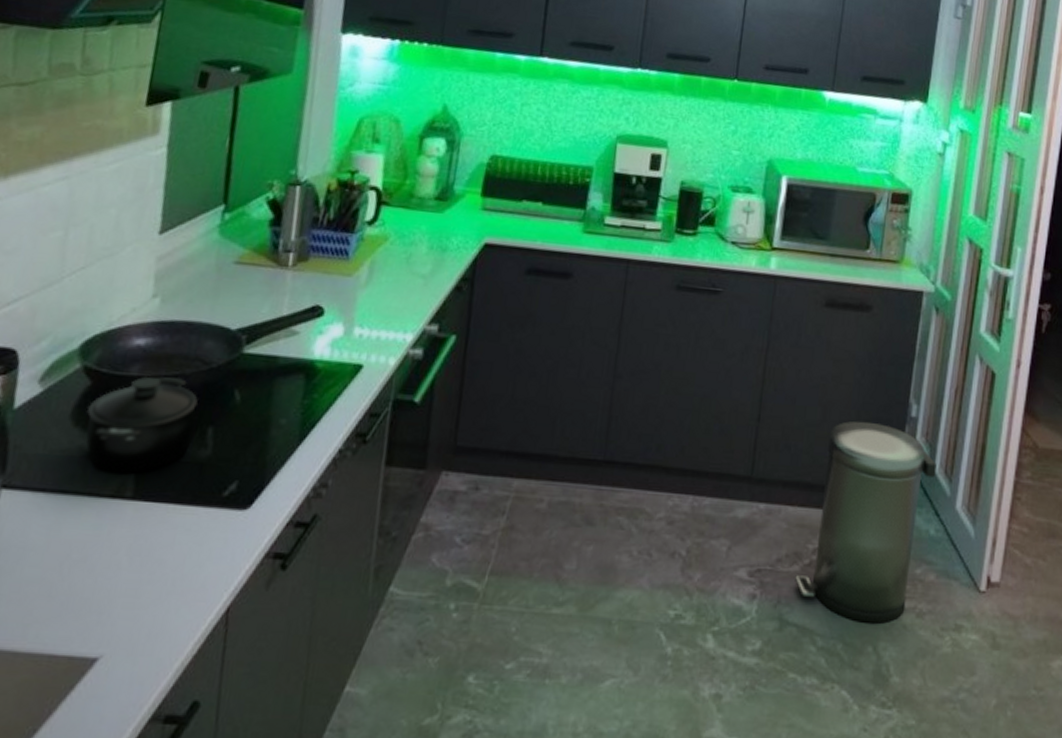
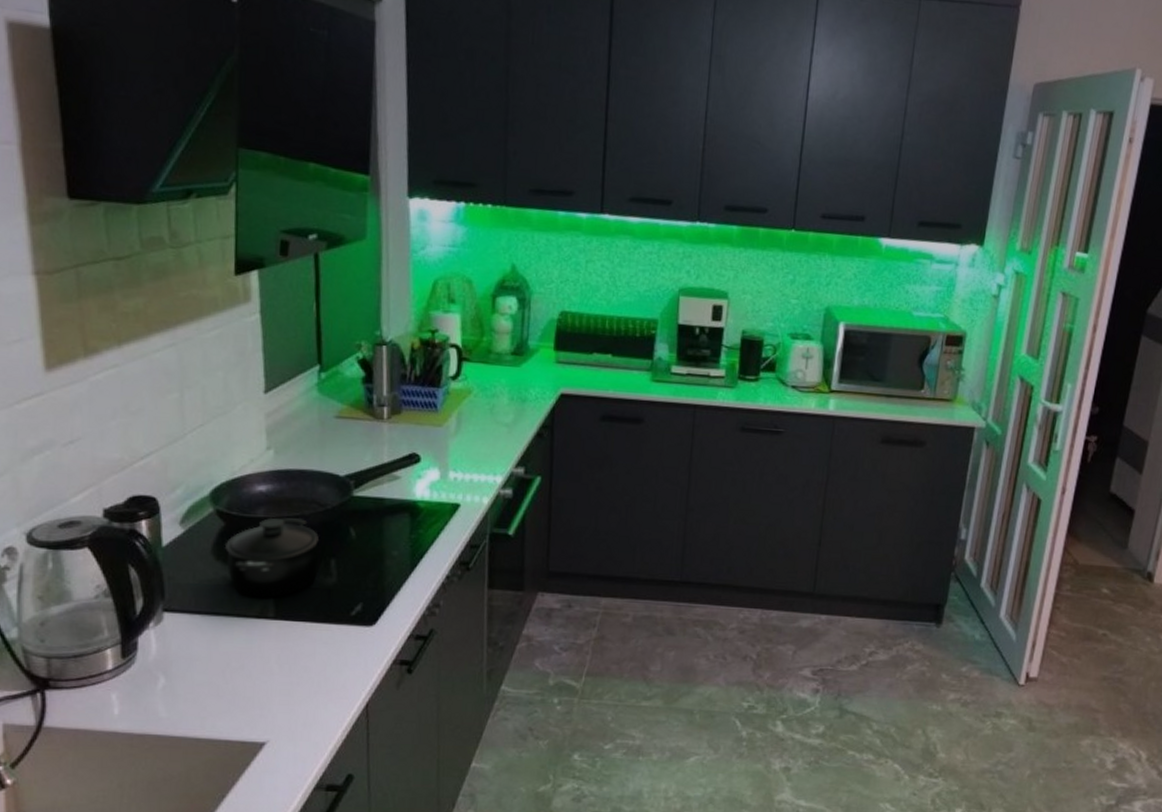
pedal bin: present [795,421,937,624] -> none [853,544,983,712]

